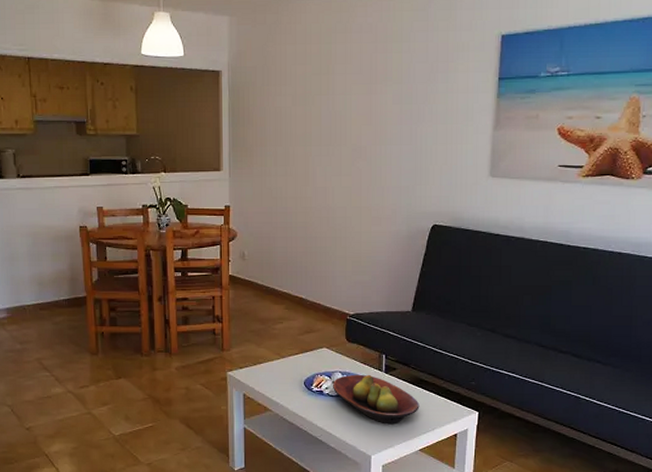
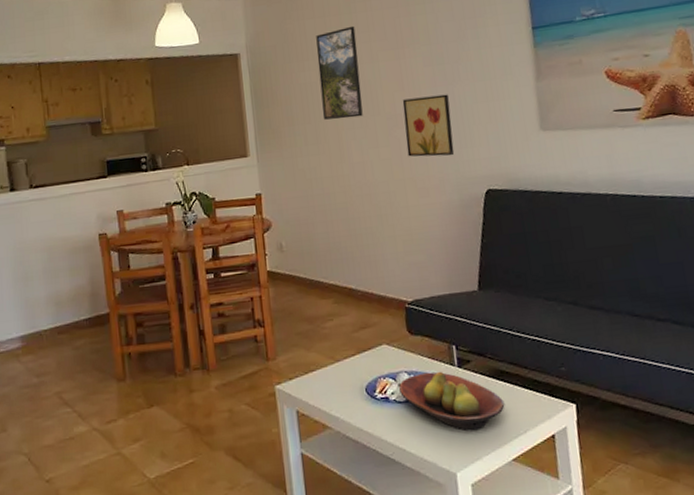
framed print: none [293,56,333,145] -> present [316,25,363,120]
wall art: none [367,133,411,191] -> present [402,94,455,157]

